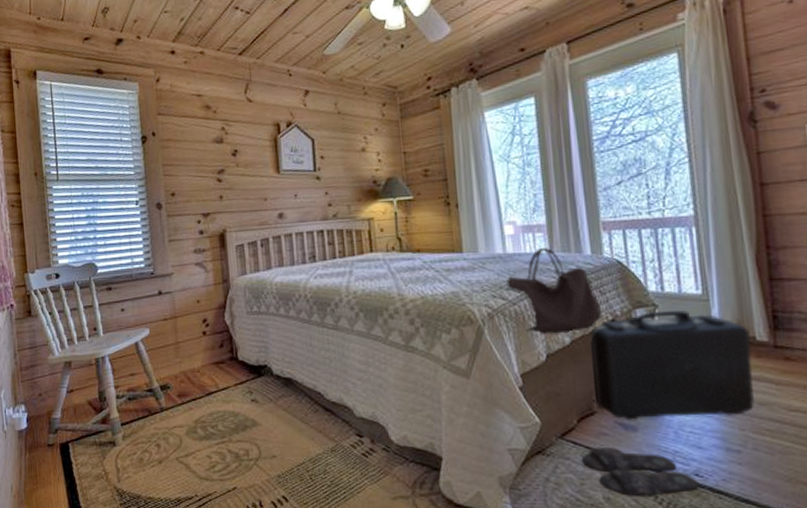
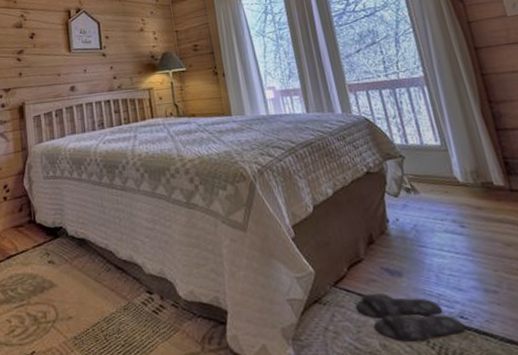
handbag: present [506,248,602,334] -> none [271,109,358,187]
suitcase: present [583,310,755,420] -> none [343,160,503,266]

